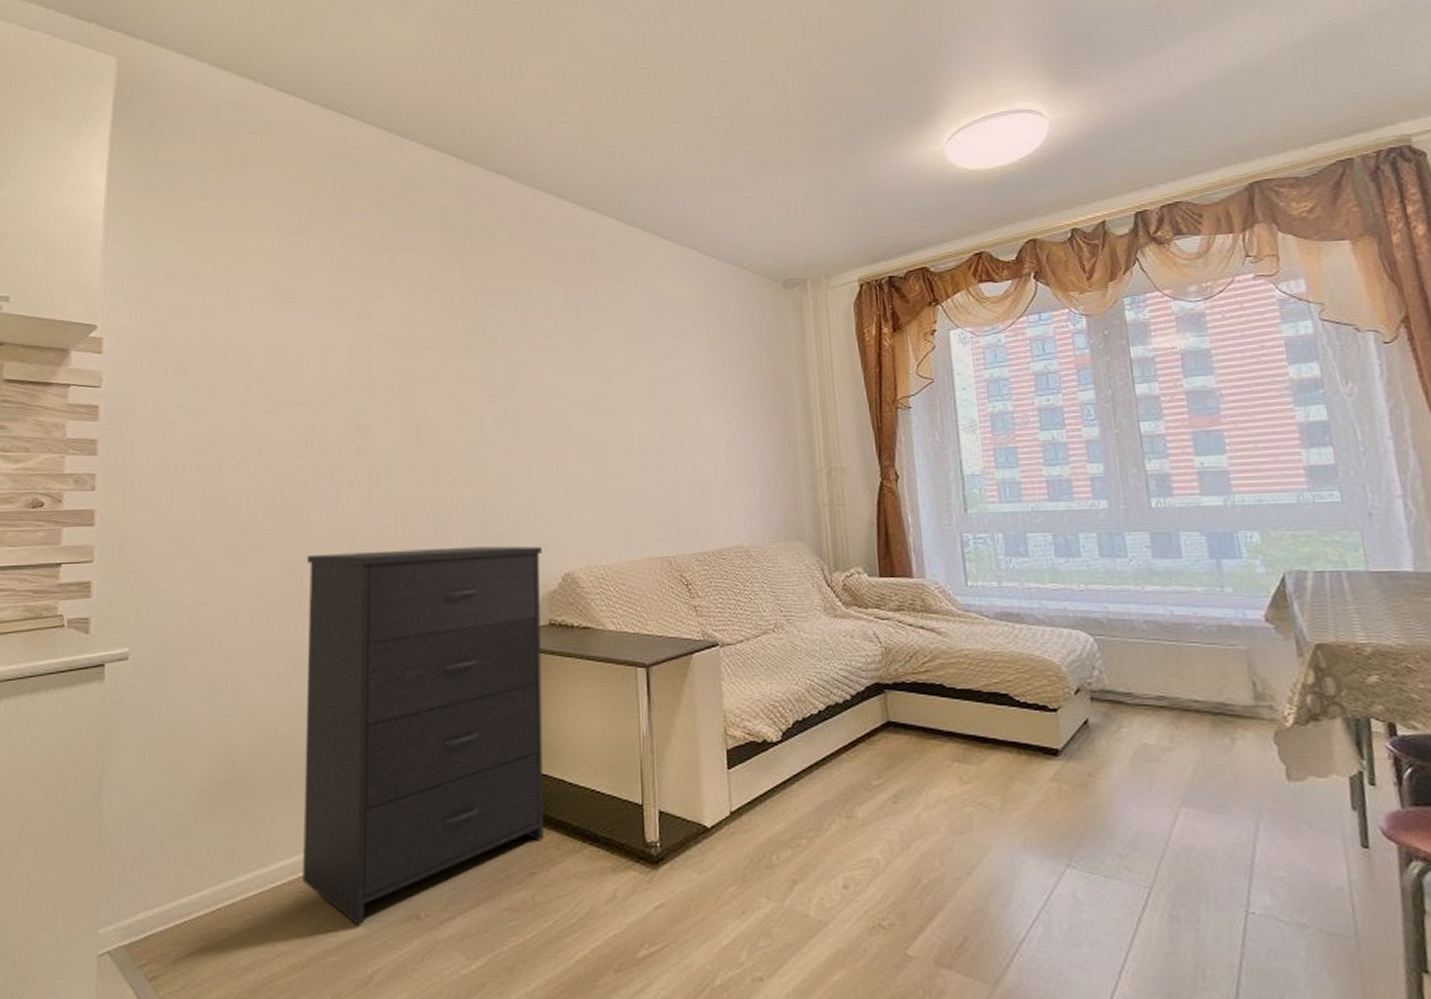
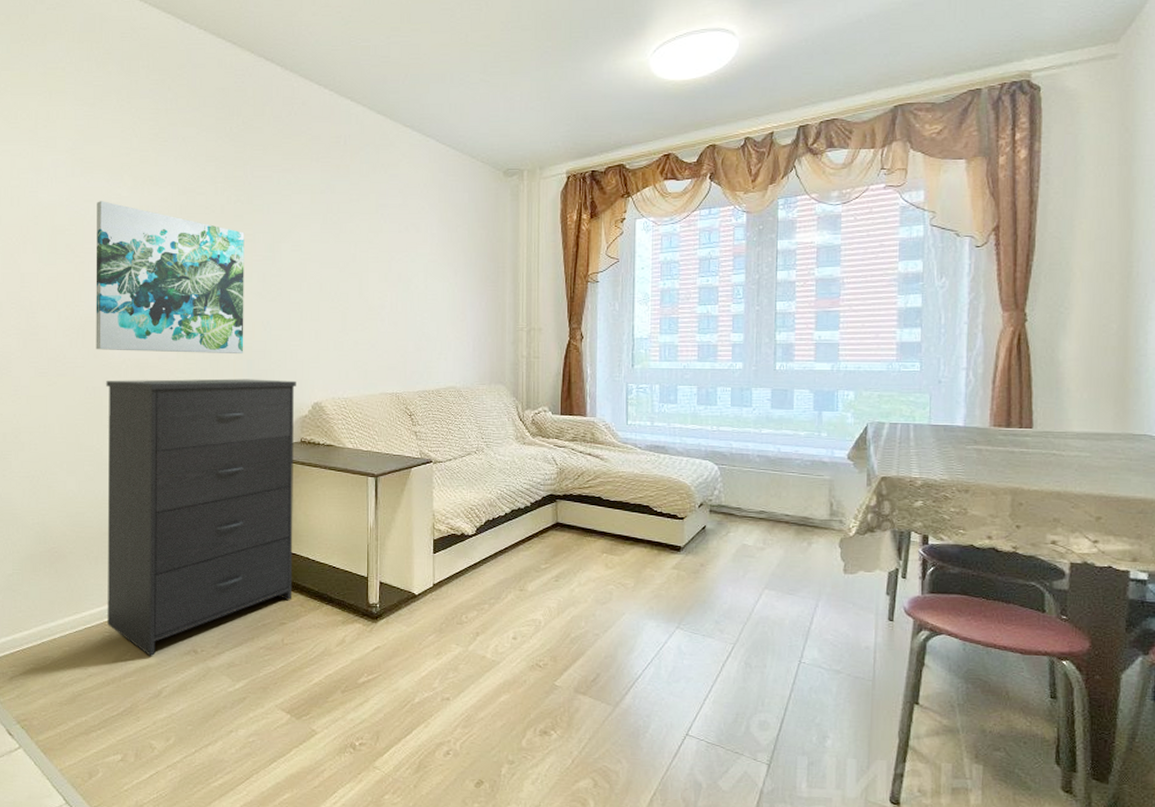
wall art: none [295,340,476,518] -> present [96,201,245,355]

